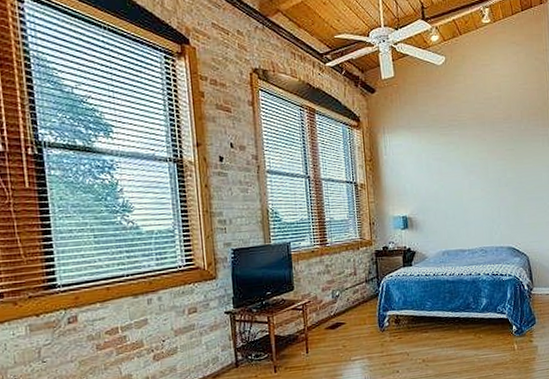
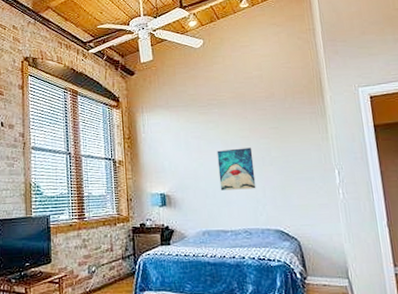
wall art: none [457,169,492,212] -> present [217,148,256,191]

